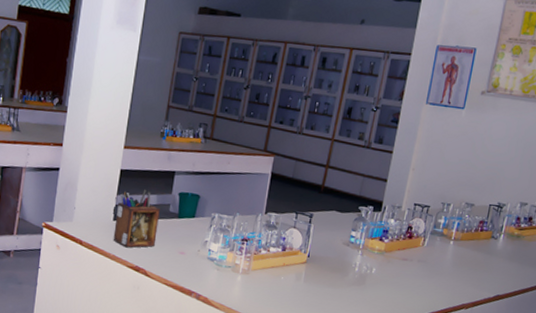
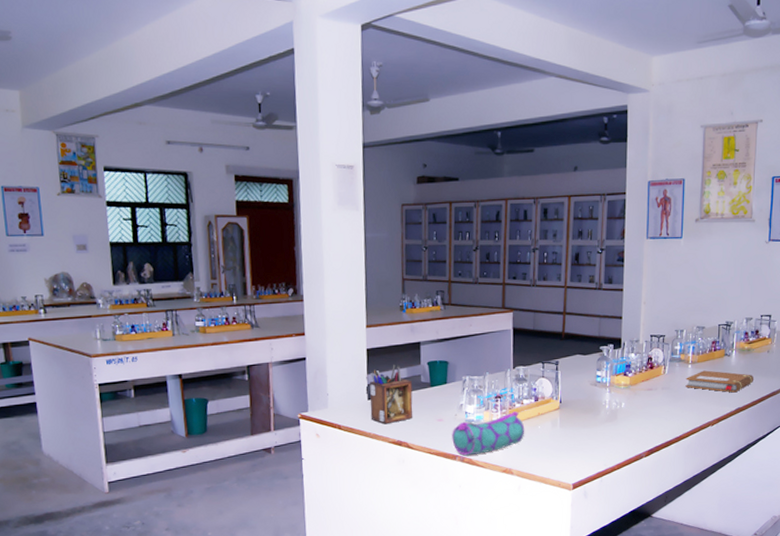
pencil case: none [190,257,267,295] -> present [452,411,525,456]
notebook: none [443,249,520,279] -> present [685,370,754,393]

